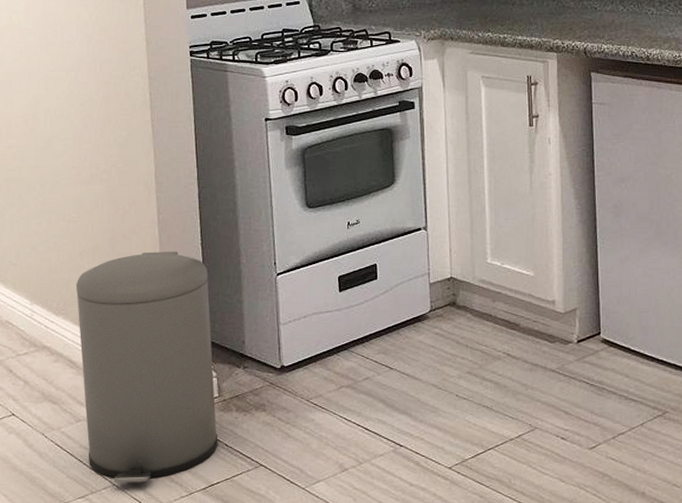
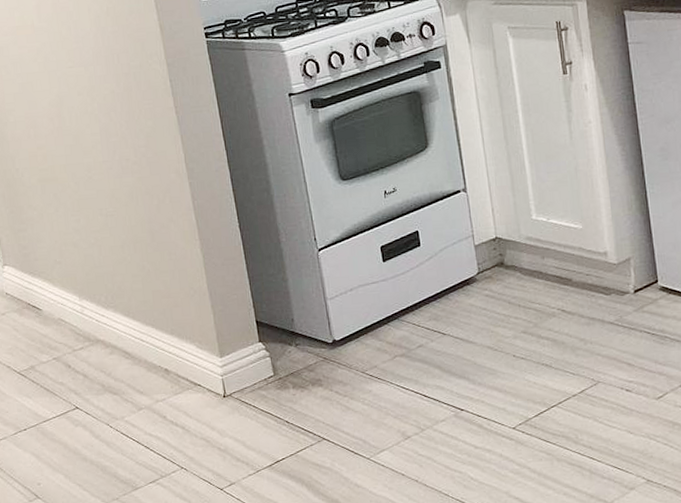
pedal bin: present [75,251,218,483] -> none [120,235,279,466]

